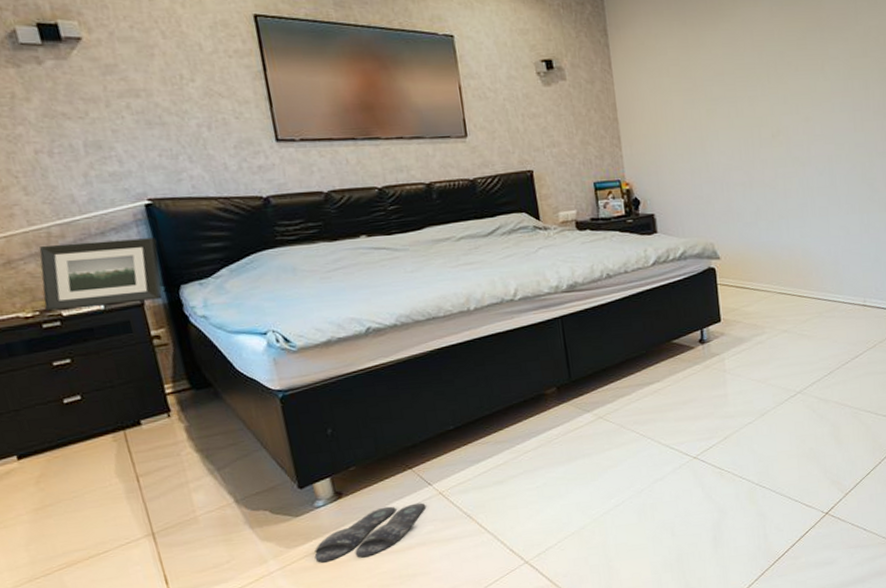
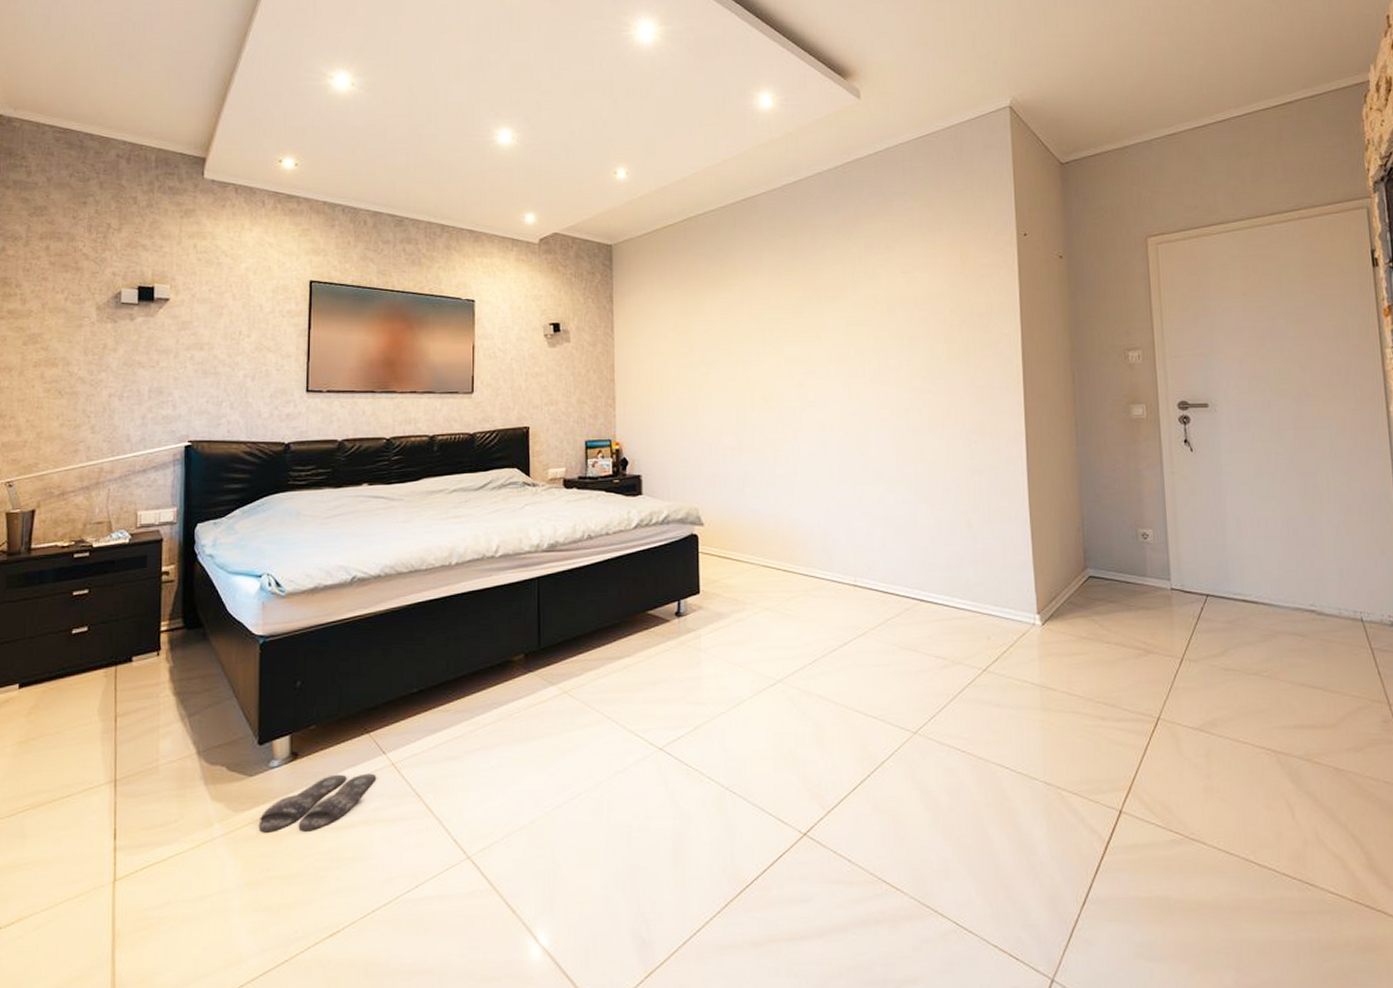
picture frame: present [39,238,163,311] -> none [81,477,187,541]

